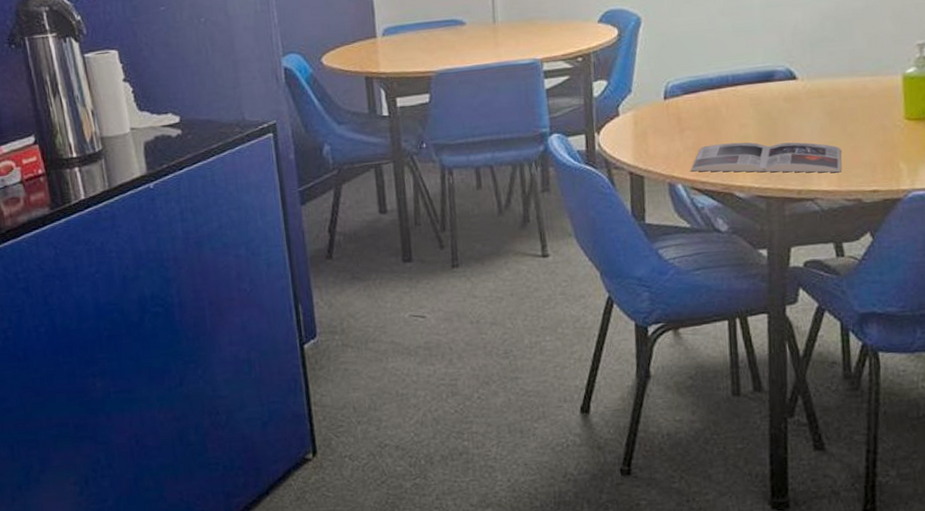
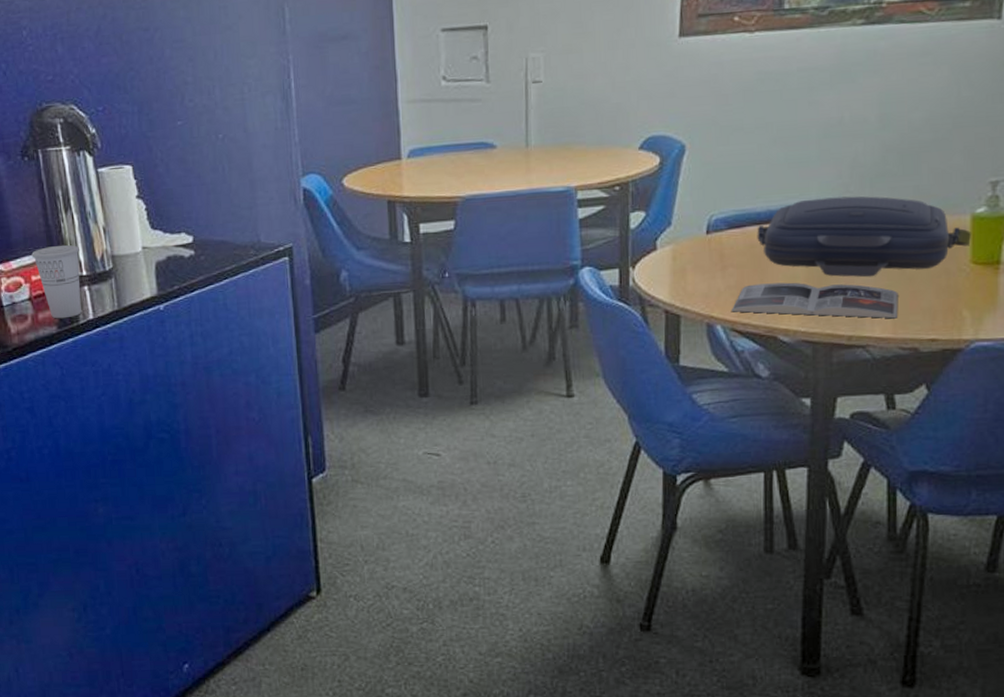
cup: none [22,128,73,201] -> present [31,245,82,319]
laptop bag: none [710,60,904,136] -> present [757,195,972,277]

